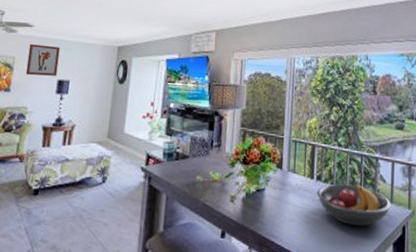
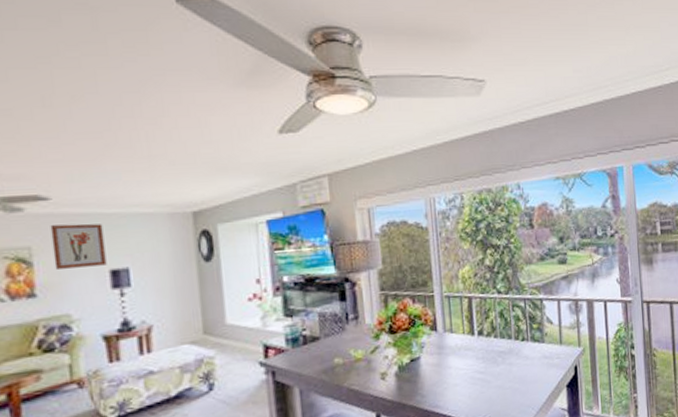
fruit bowl: present [317,182,391,227] -> none [480,330,561,377]

